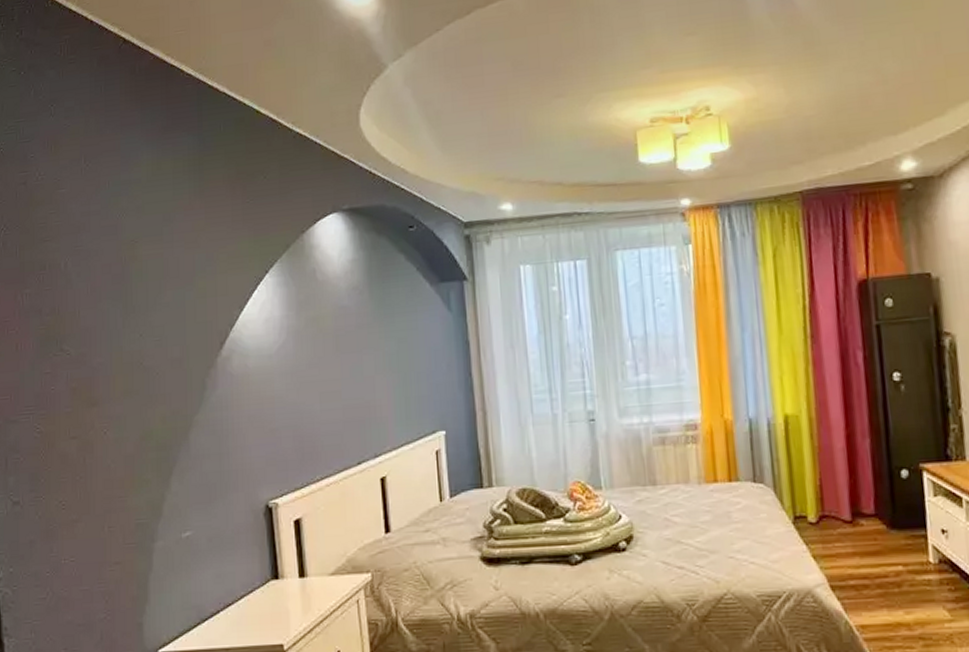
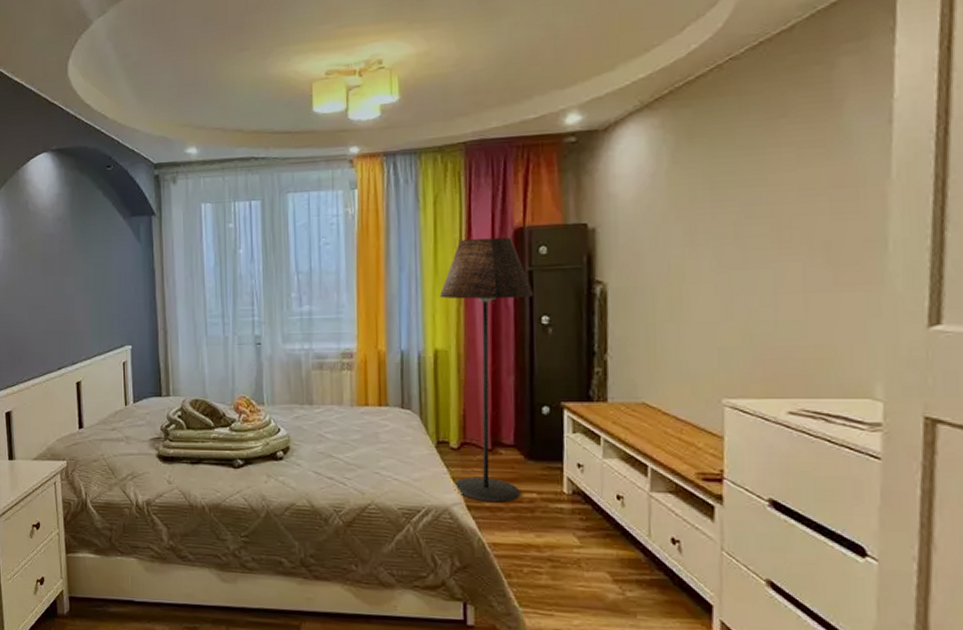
floor lamp: none [785,290,886,580] -> present [439,237,534,503]

